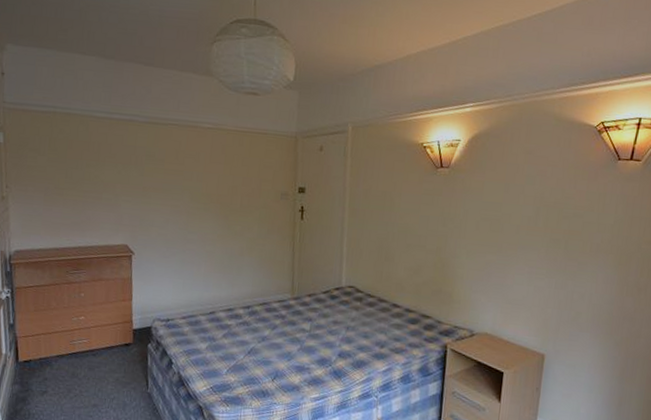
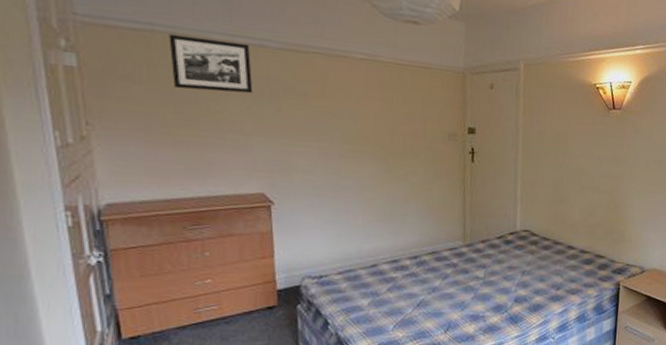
picture frame: none [65,114,123,161] -> present [169,33,253,94]

